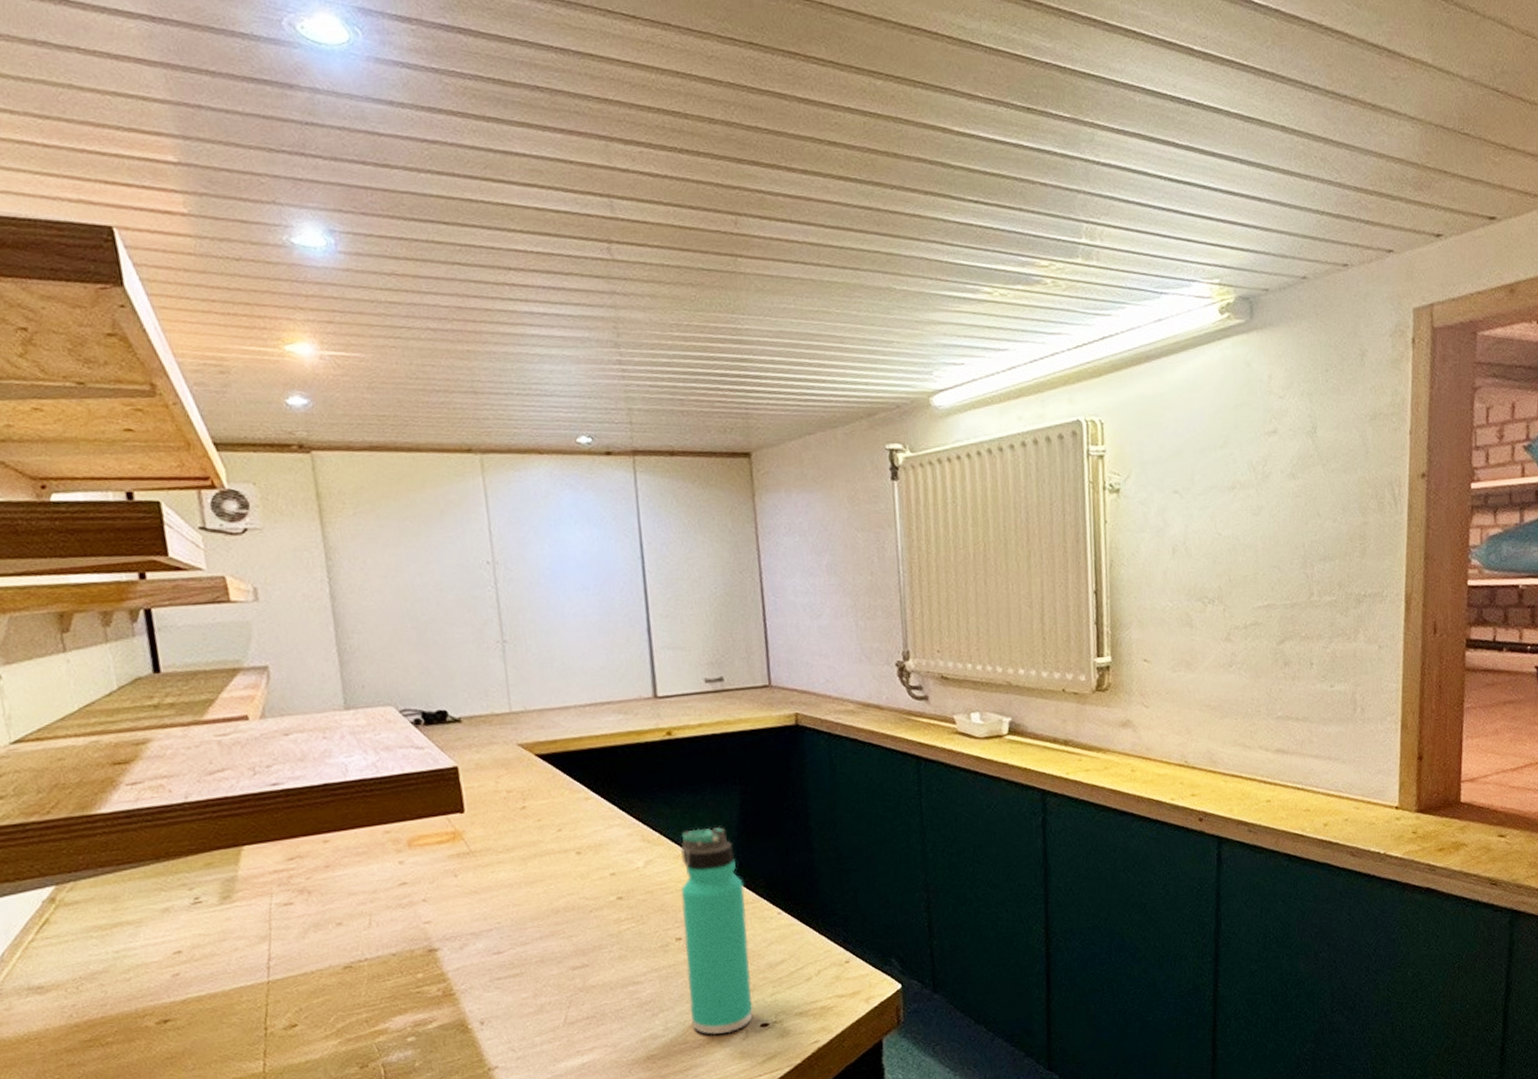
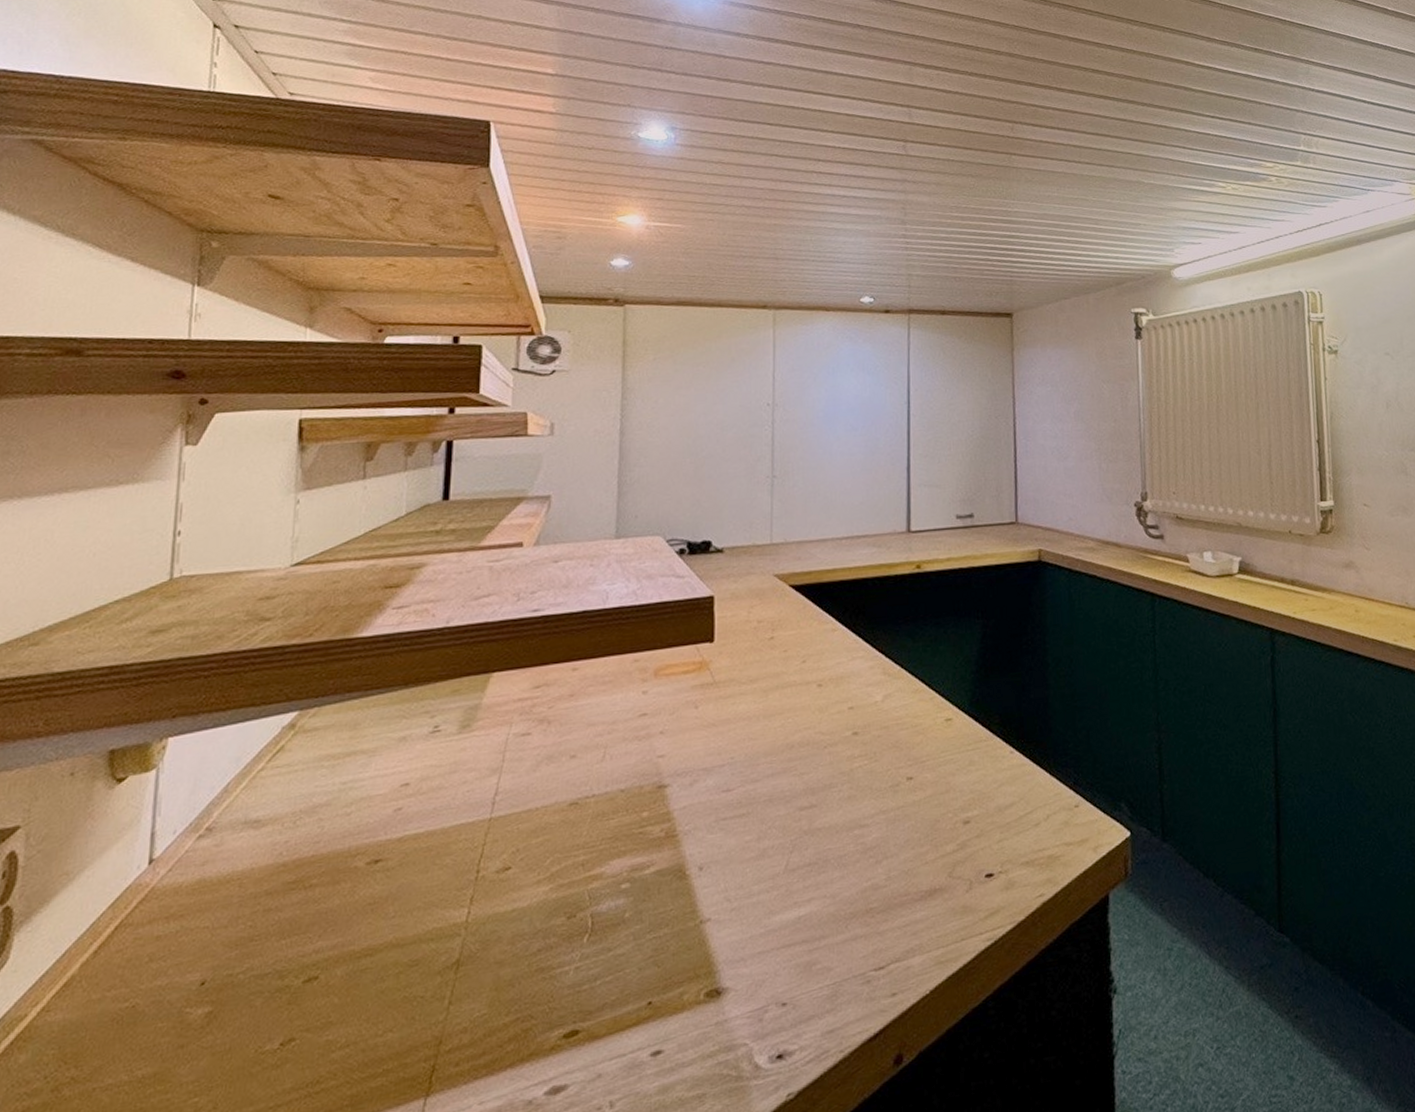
thermos bottle: present [680,826,753,1035] -> none [914,660,980,886]

